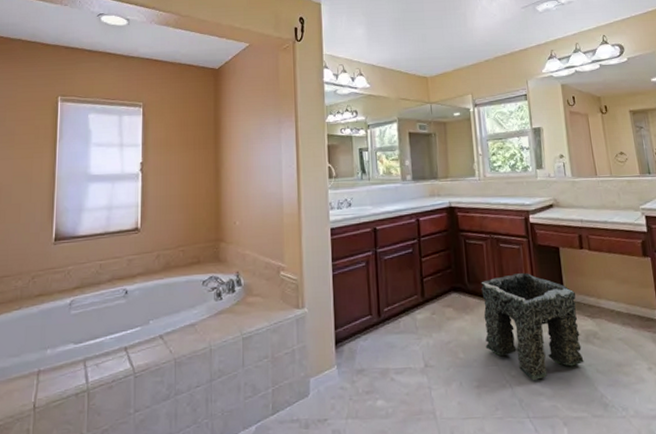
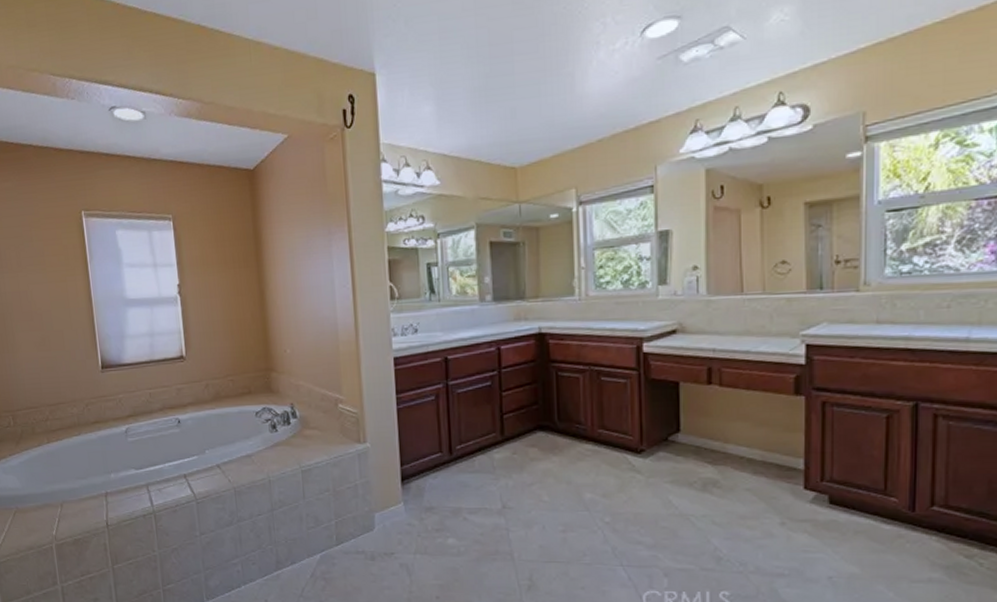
stone arch: present [481,273,584,380] -> none [574,411,697,528]

